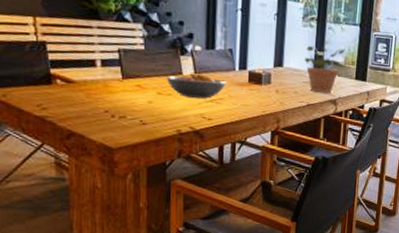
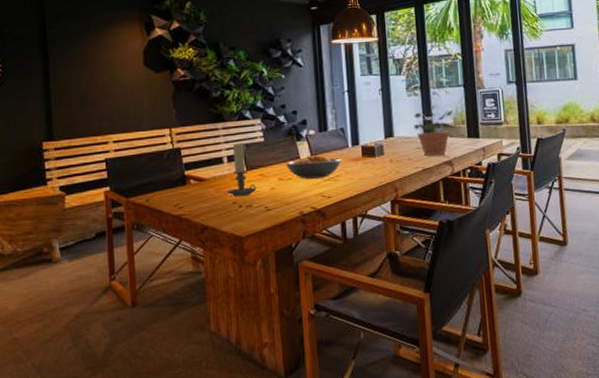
candle holder: none [98,46,132,106] -> present [227,142,256,197]

